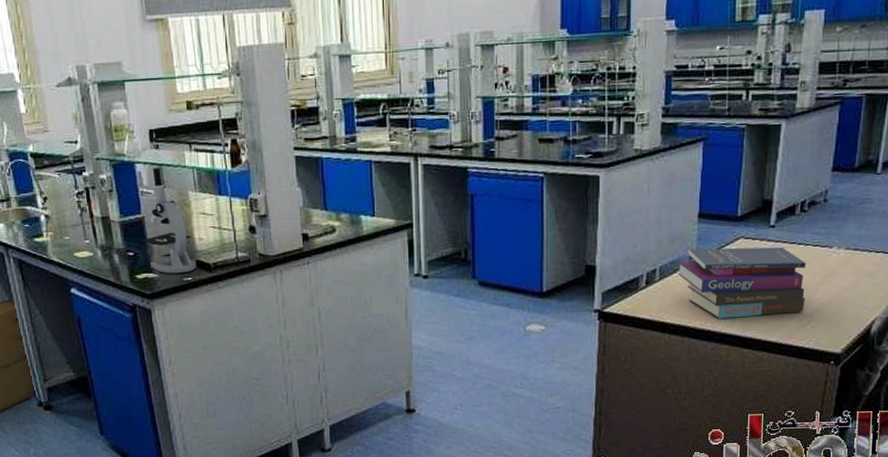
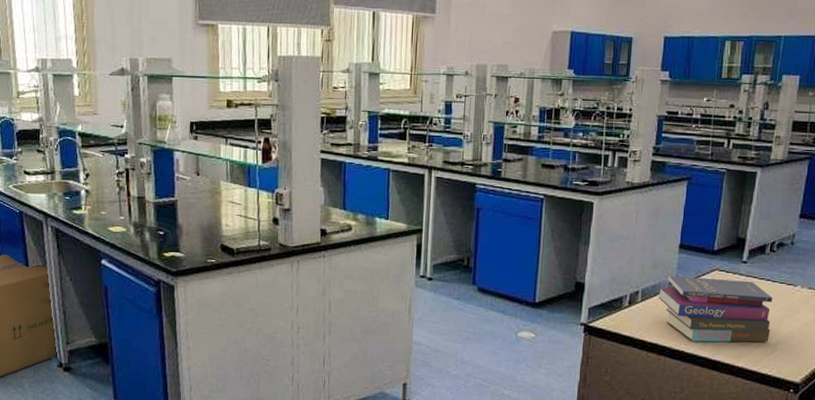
microscope: present [141,167,197,274] -> none [172,156,221,256]

